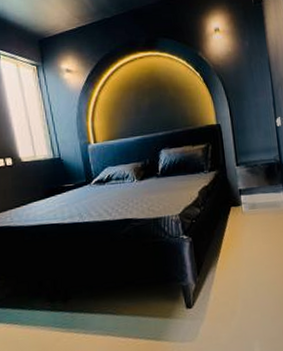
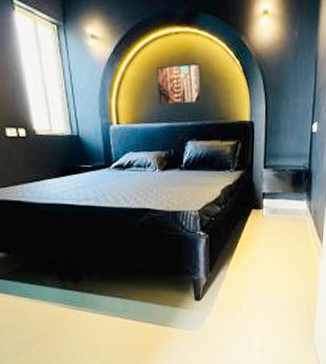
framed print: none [125,79,170,121] -> present [155,62,202,106]

